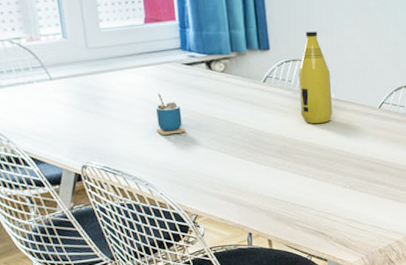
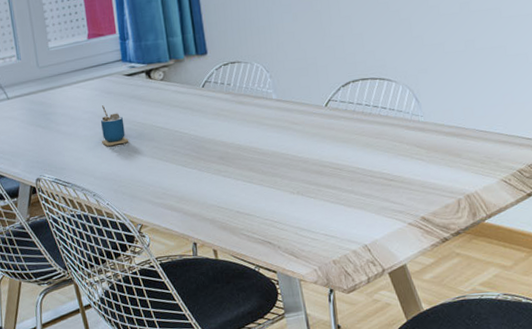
bottle: present [298,31,333,123] -> none [237,31,276,127]

